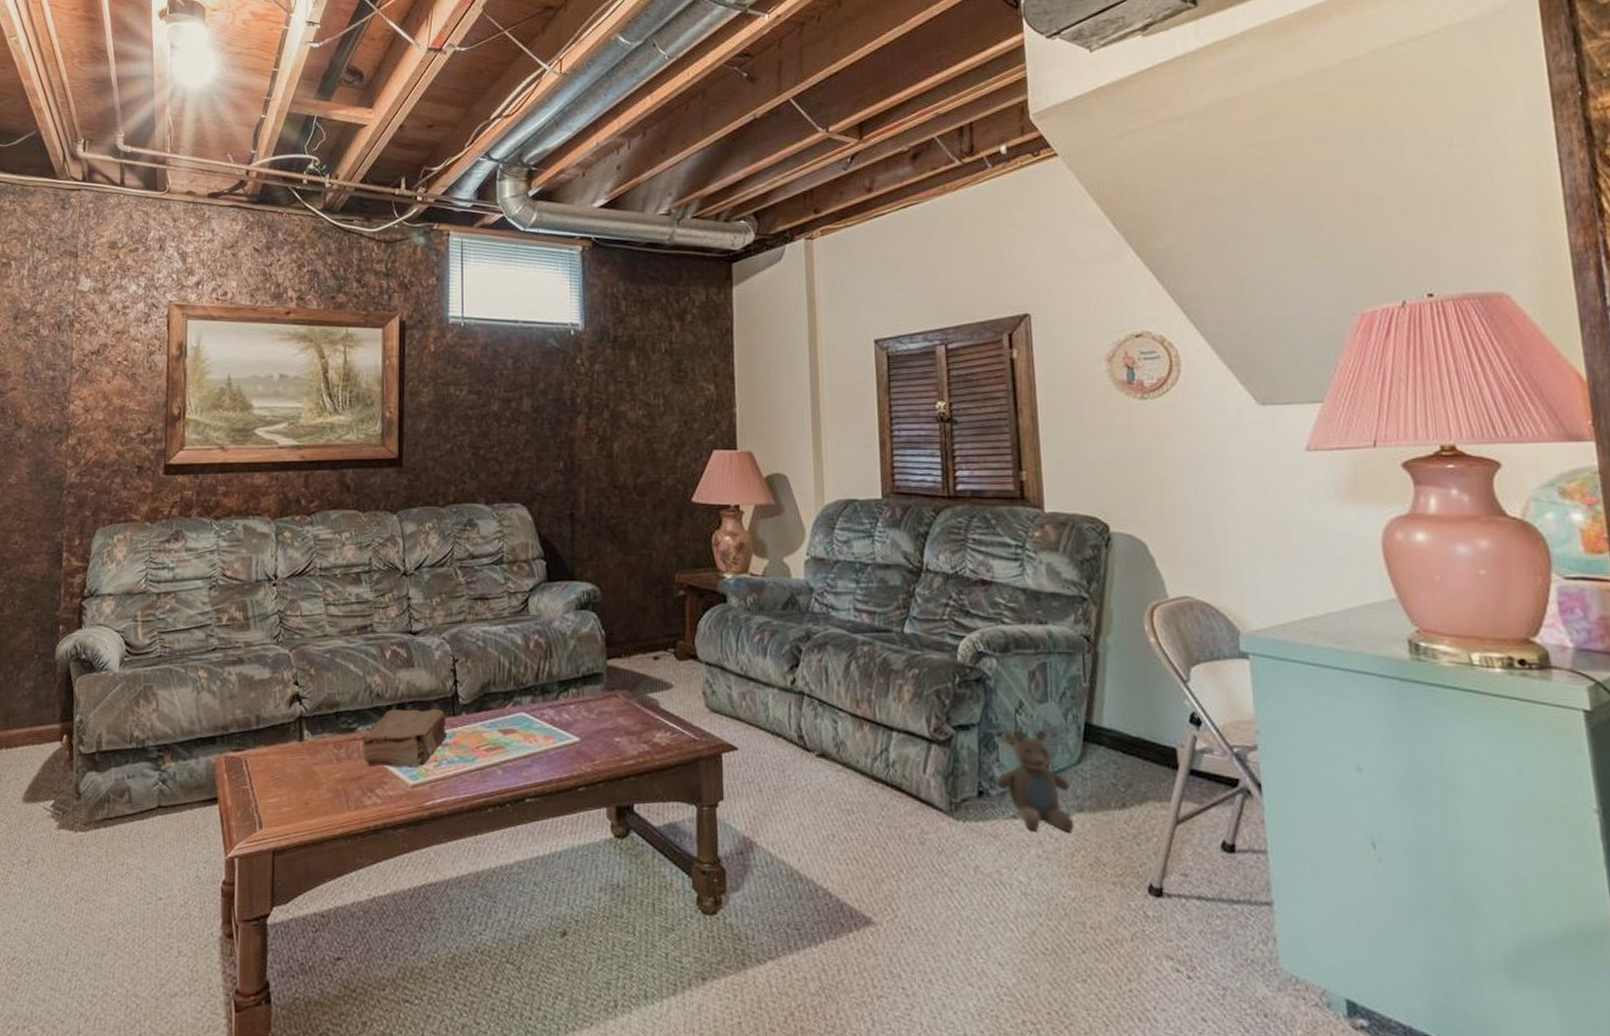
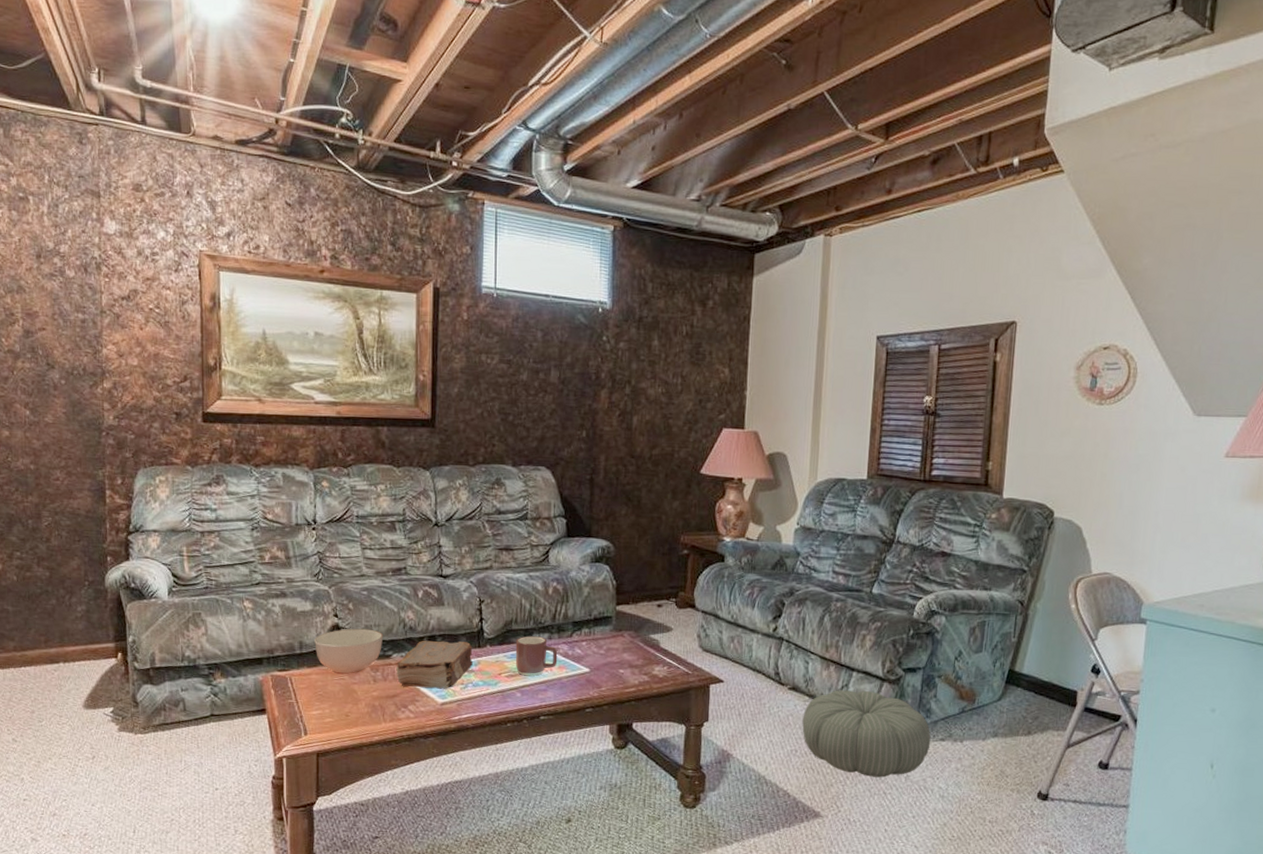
bowl: none [273,697,348,754] -> present [315,628,384,675]
mug: none [494,700,543,748] -> present [515,636,558,676]
pouf: none [837,755,1000,869] -> present [802,690,931,778]
stuffed animal: present [996,729,1074,832] -> none [932,672,990,752]

